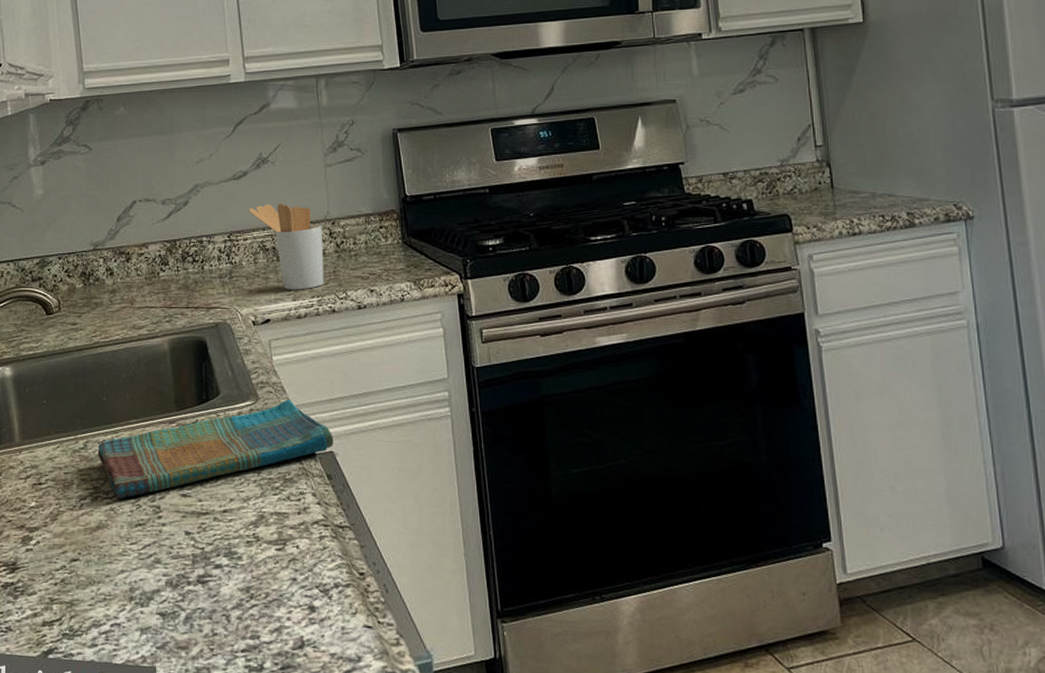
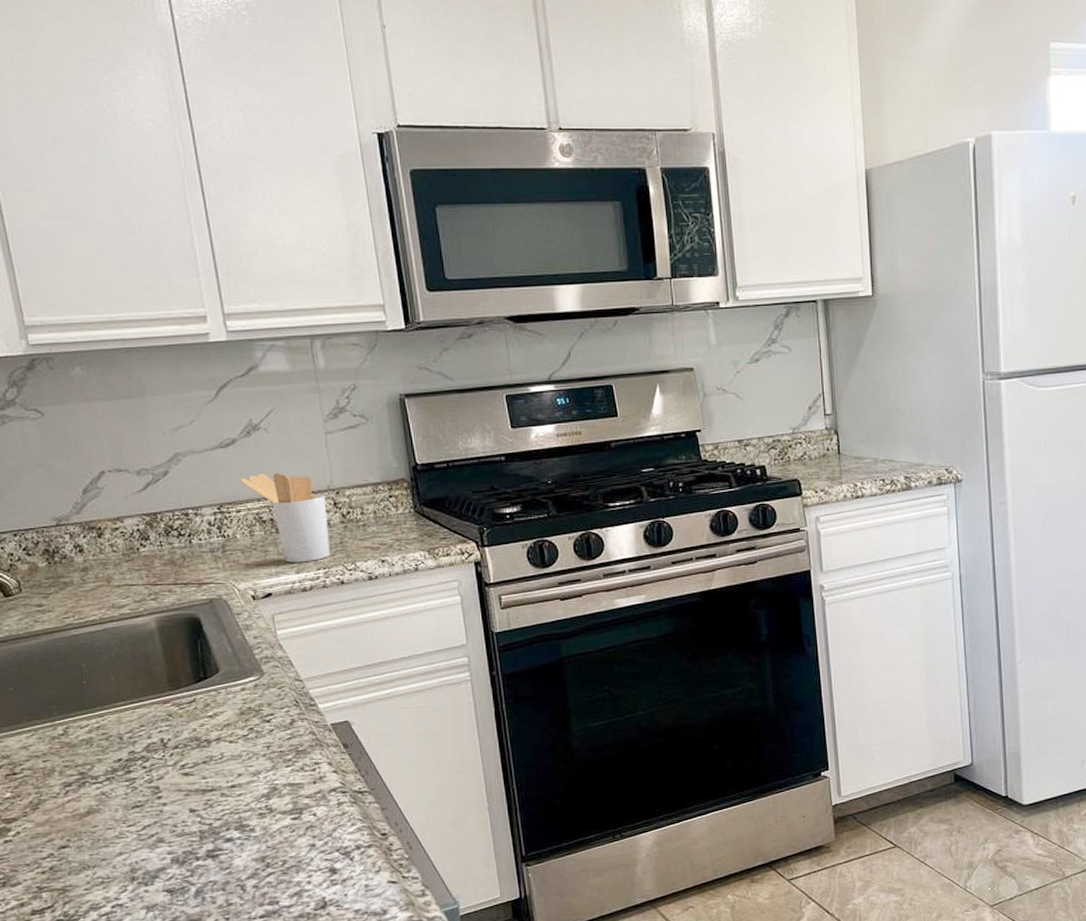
dish towel: present [97,398,333,499] -> none [80,672,348,783]

